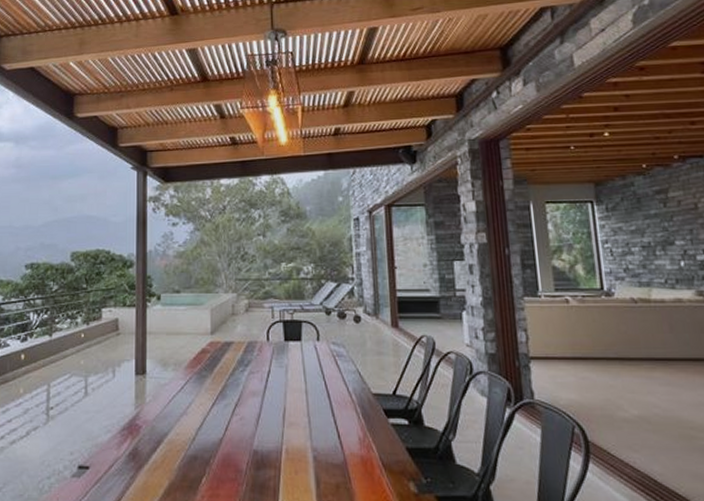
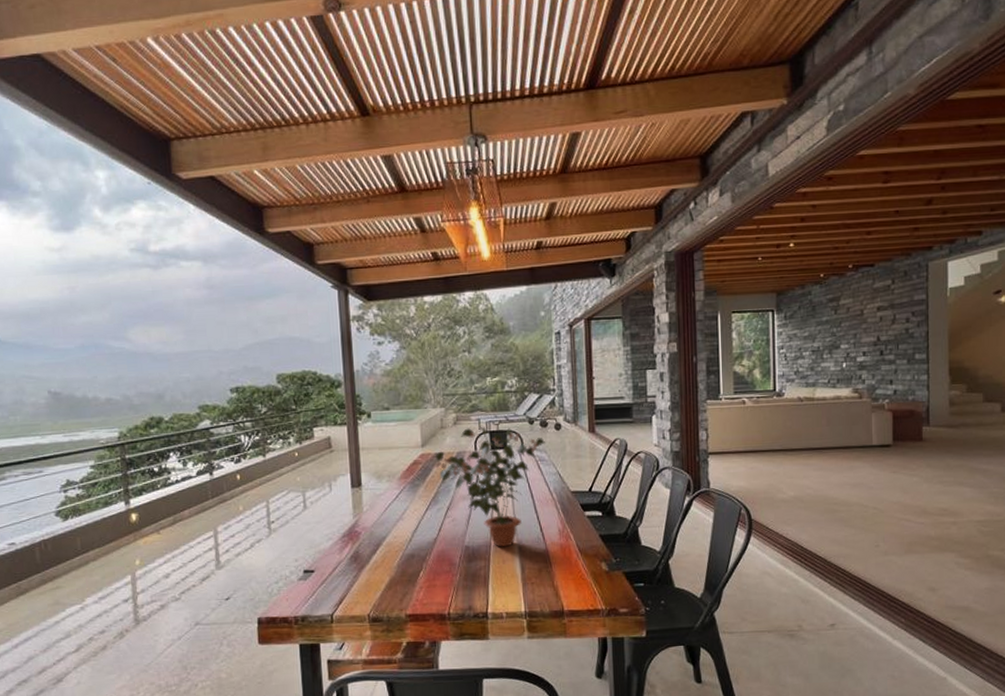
potted plant: none [224,314,343,455] -> present [435,426,545,547]

